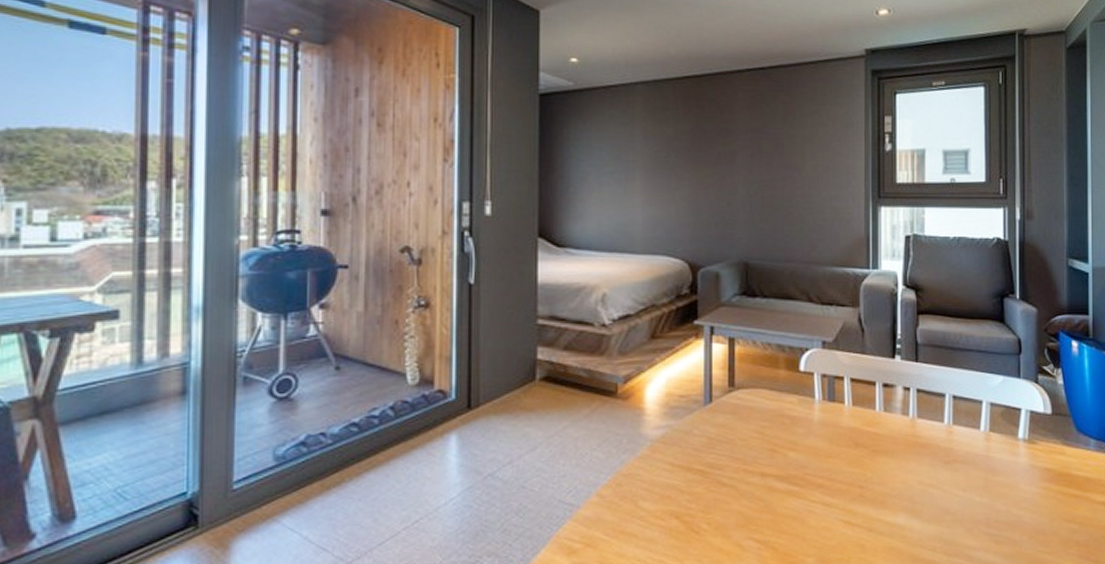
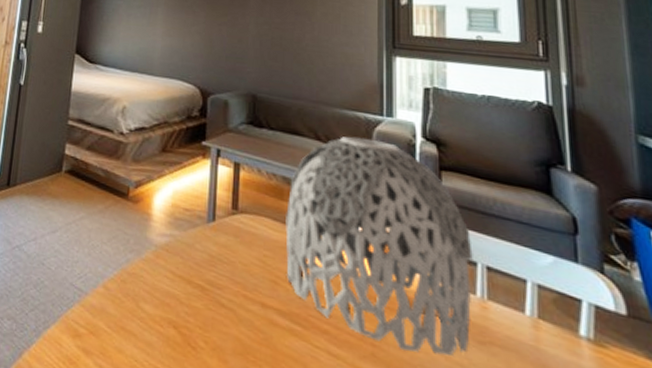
vase: none [781,293,942,486] -> present [285,136,473,356]

